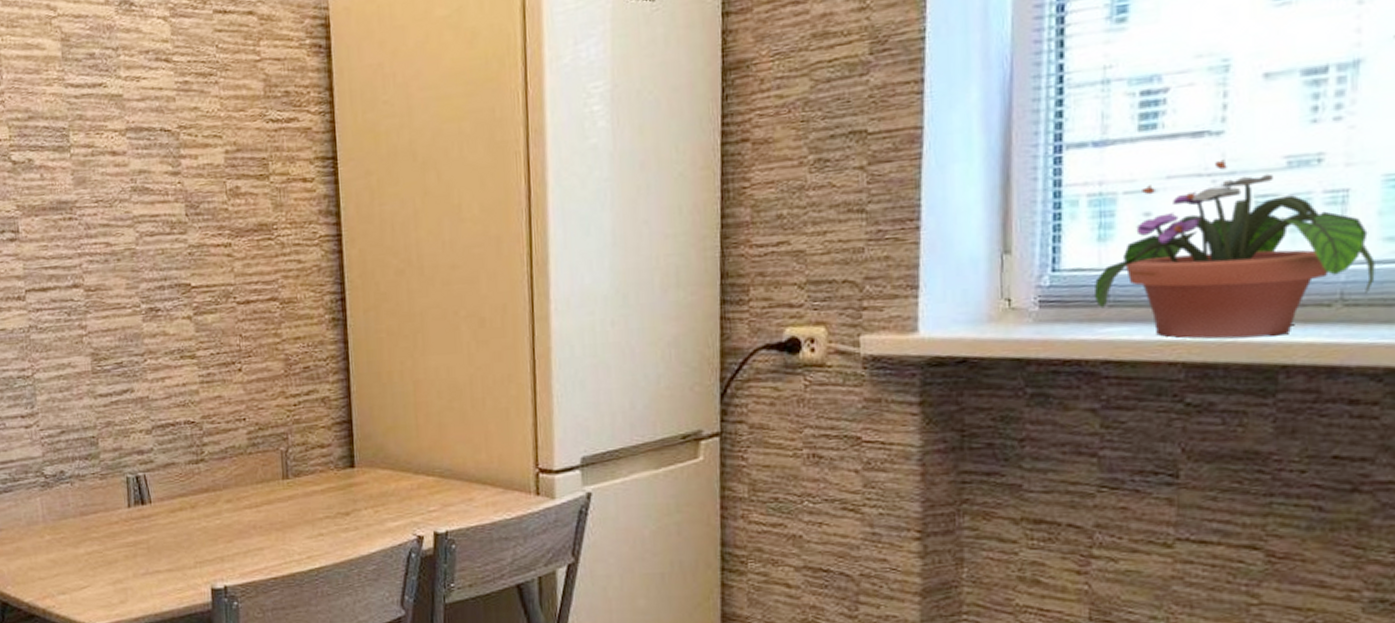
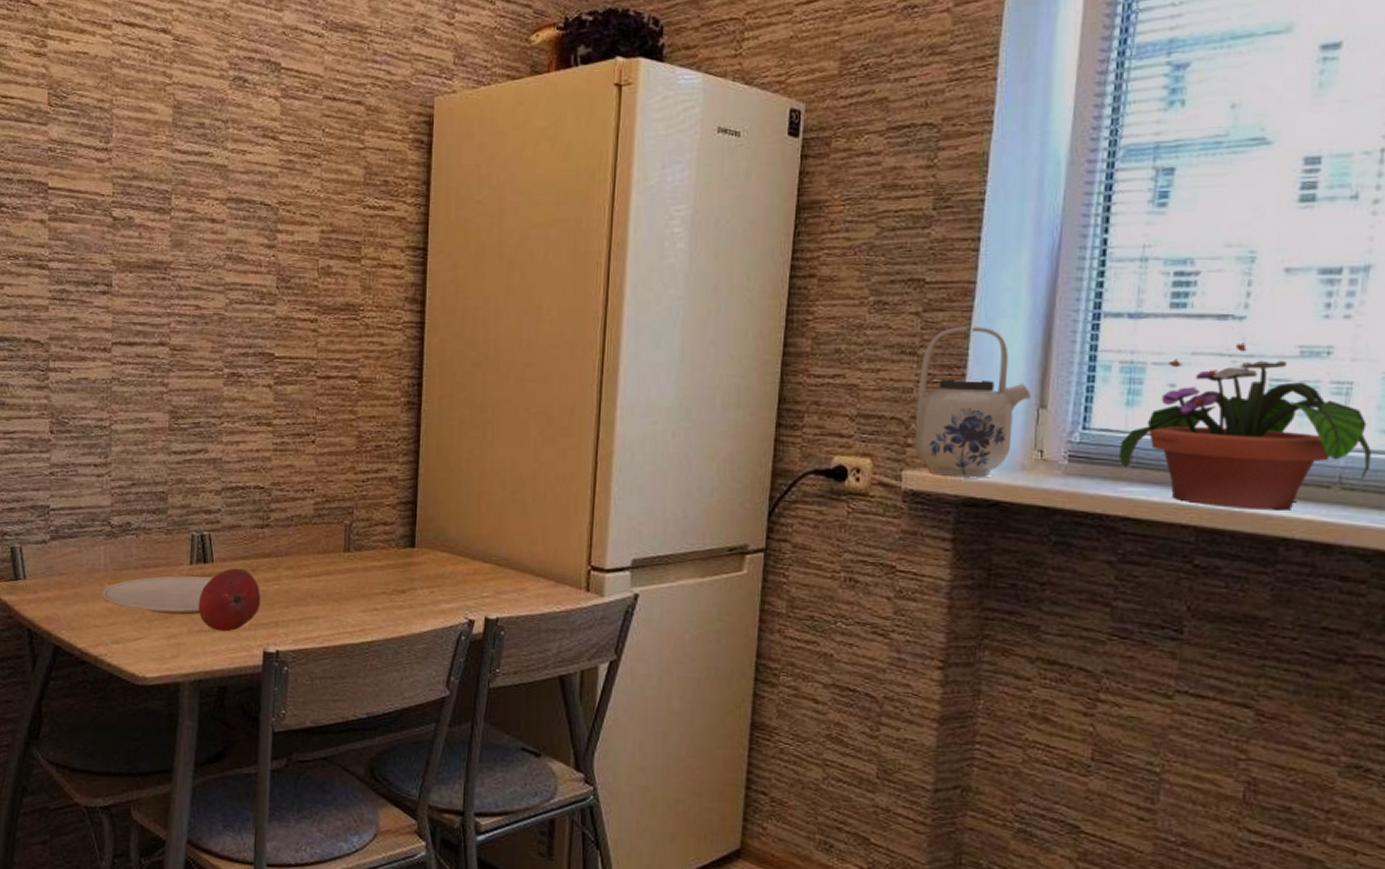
plate: none [43,519,203,560] -> present [102,576,261,615]
fruit: none [140,506,203,572] -> present [198,568,260,632]
teapot: none [869,173,993,338] -> present [914,326,1032,478]

